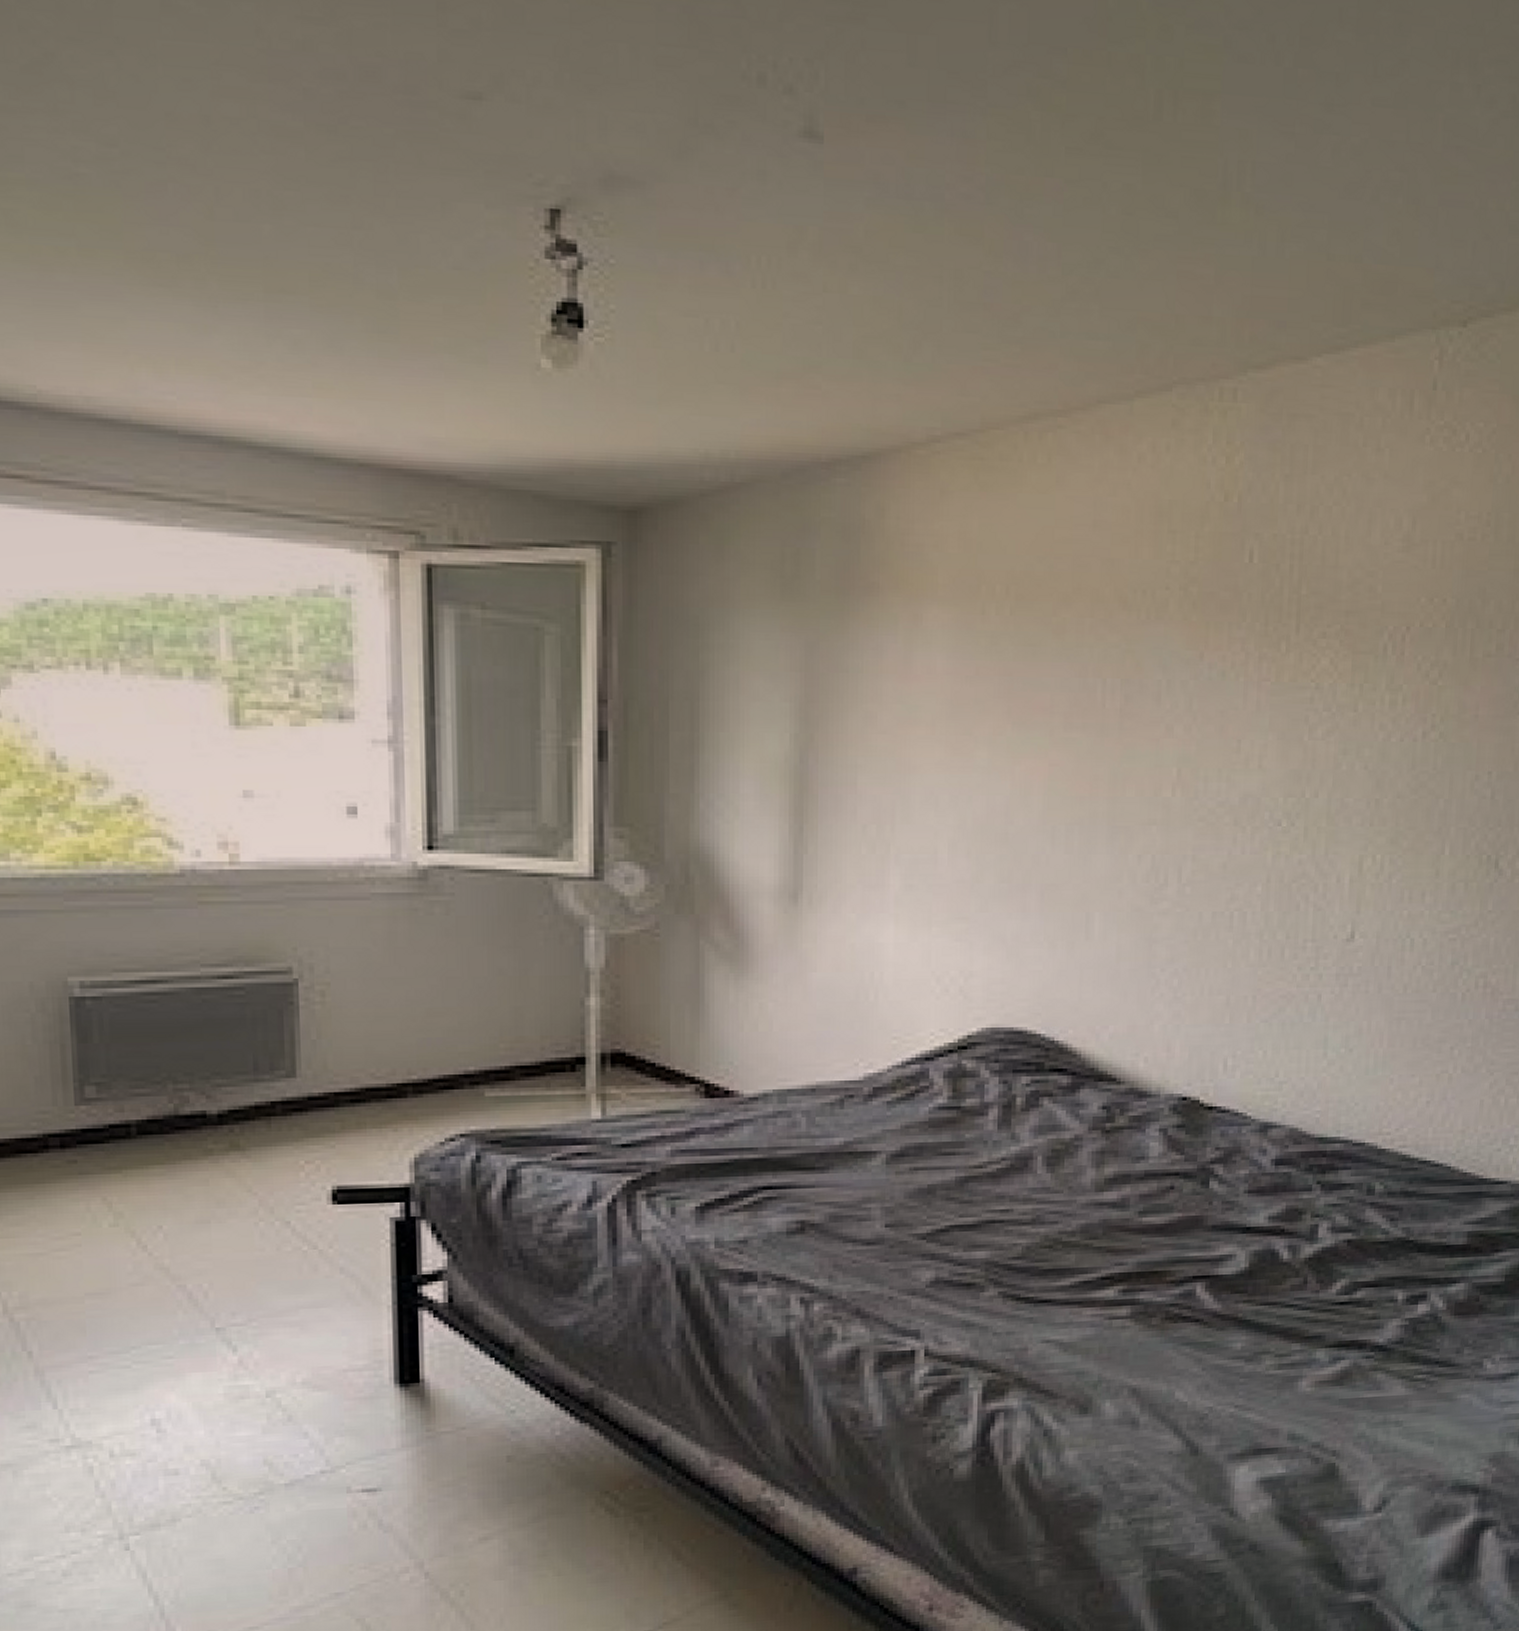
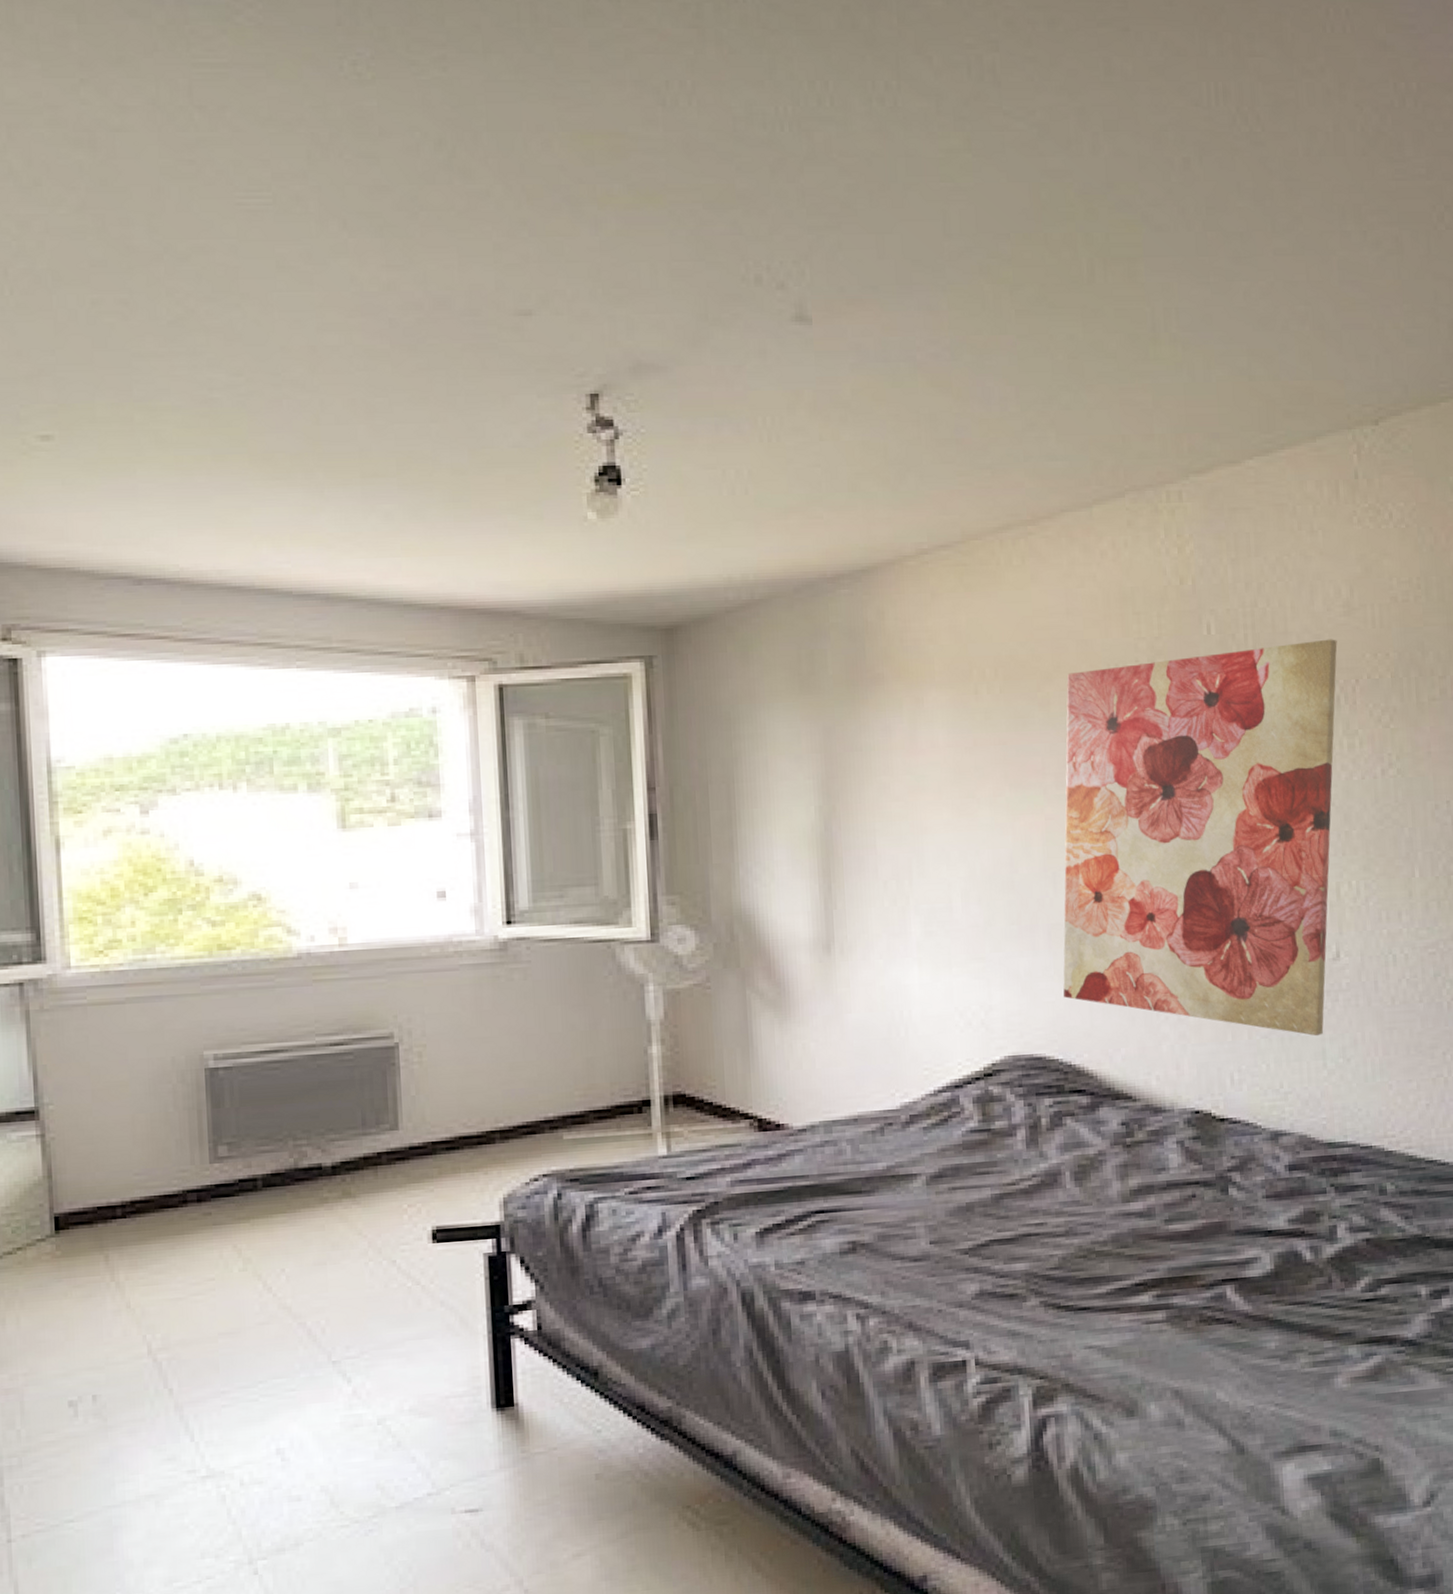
wall art: none [1052,577,1392,1023] -> present [1063,639,1337,1037]

